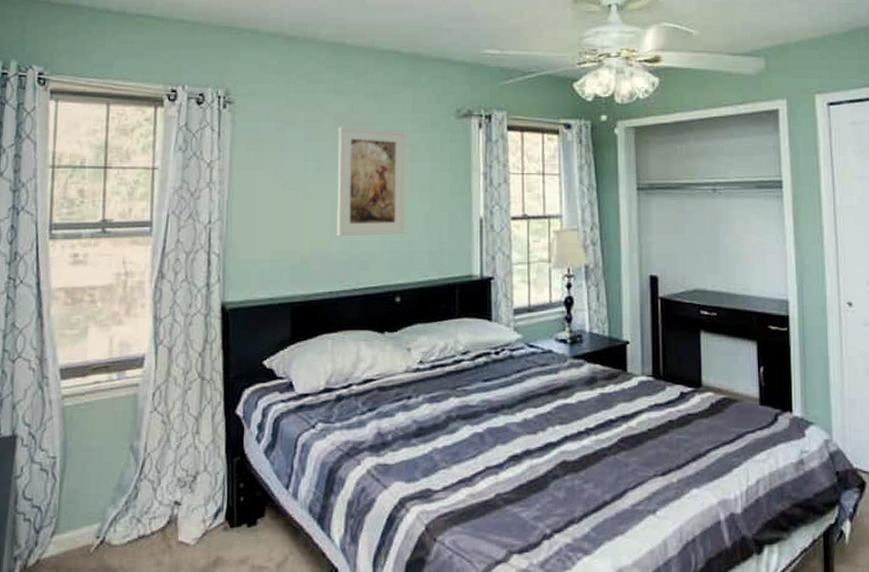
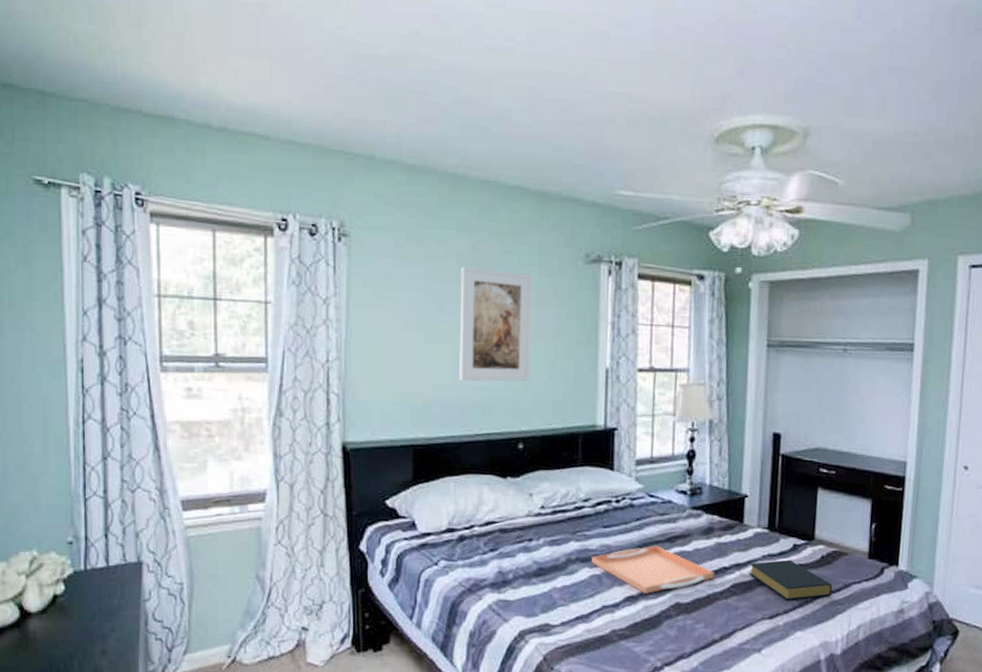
serving tray: none [472,398,601,452] -> present [591,545,715,594]
hardback book: none [637,409,726,455] -> present [749,560,833,601]

